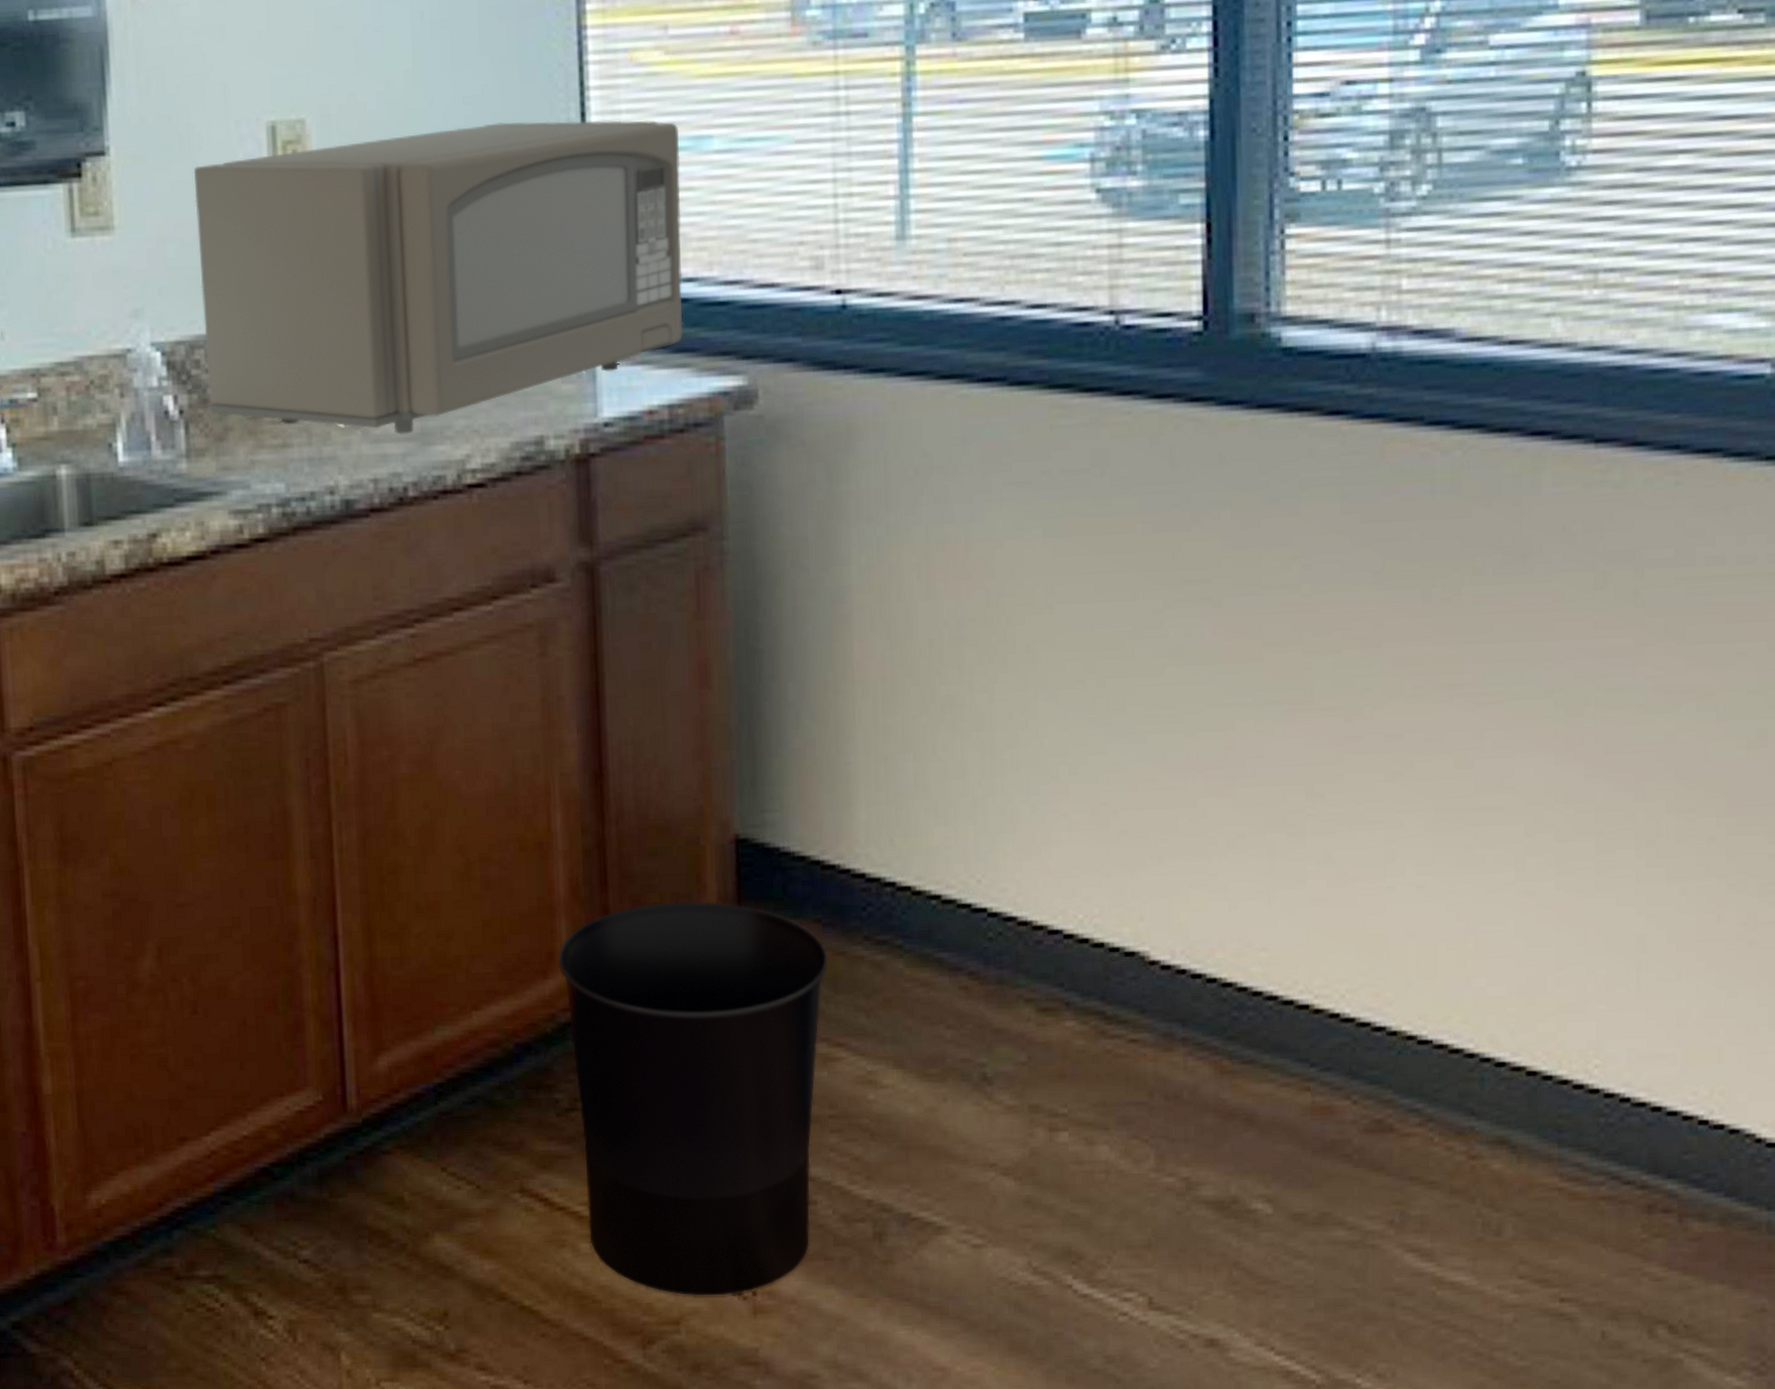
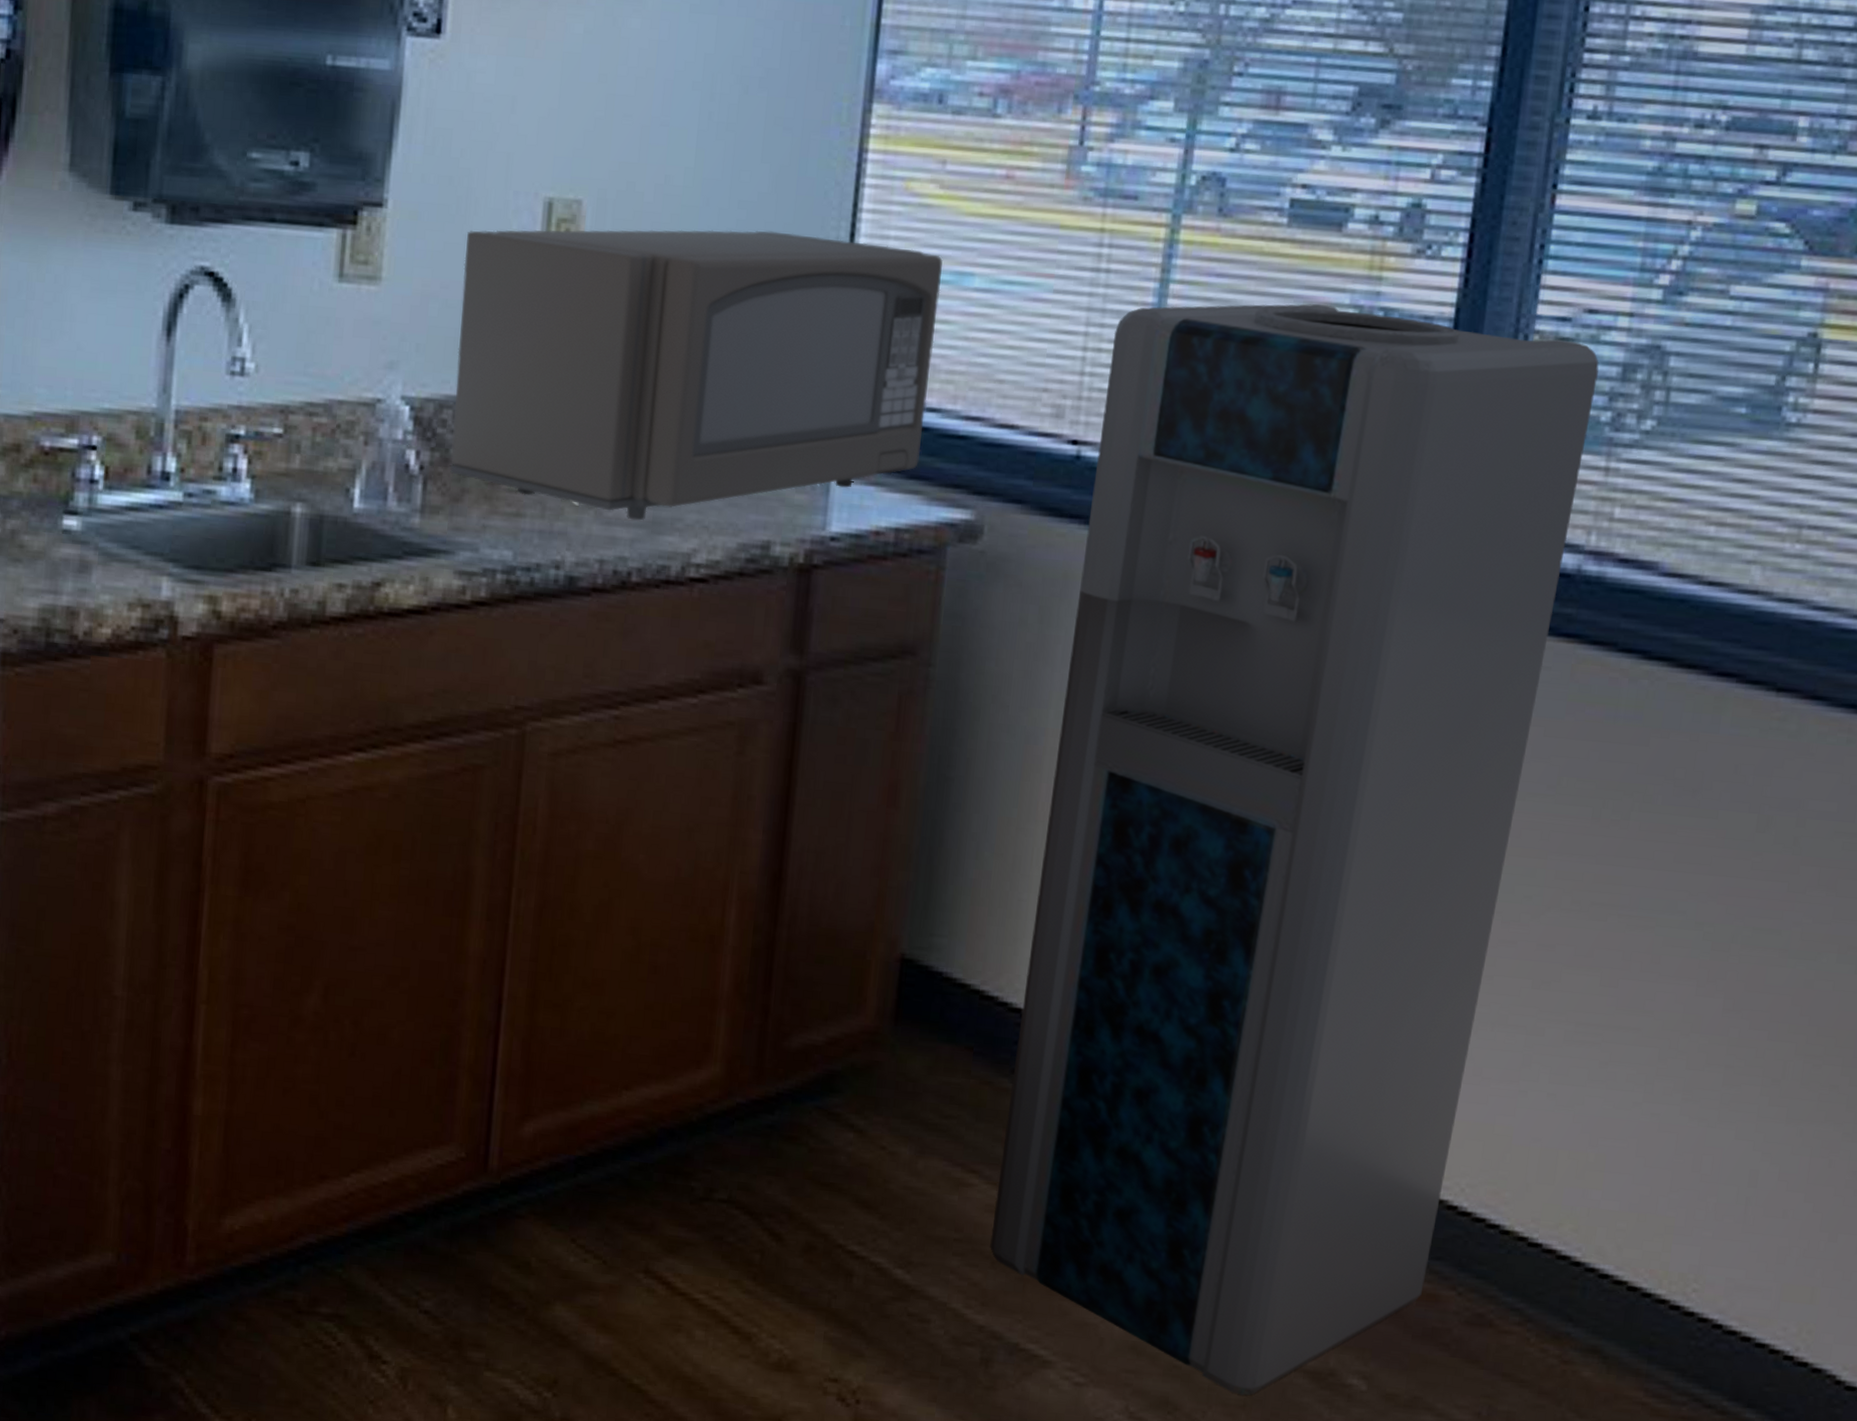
waste bin: present [558,901,828,1296] -> none [705,1009,975,1400]
water cooler: none [862,115,1366,1235] -> present [990,303,1599,1396]

